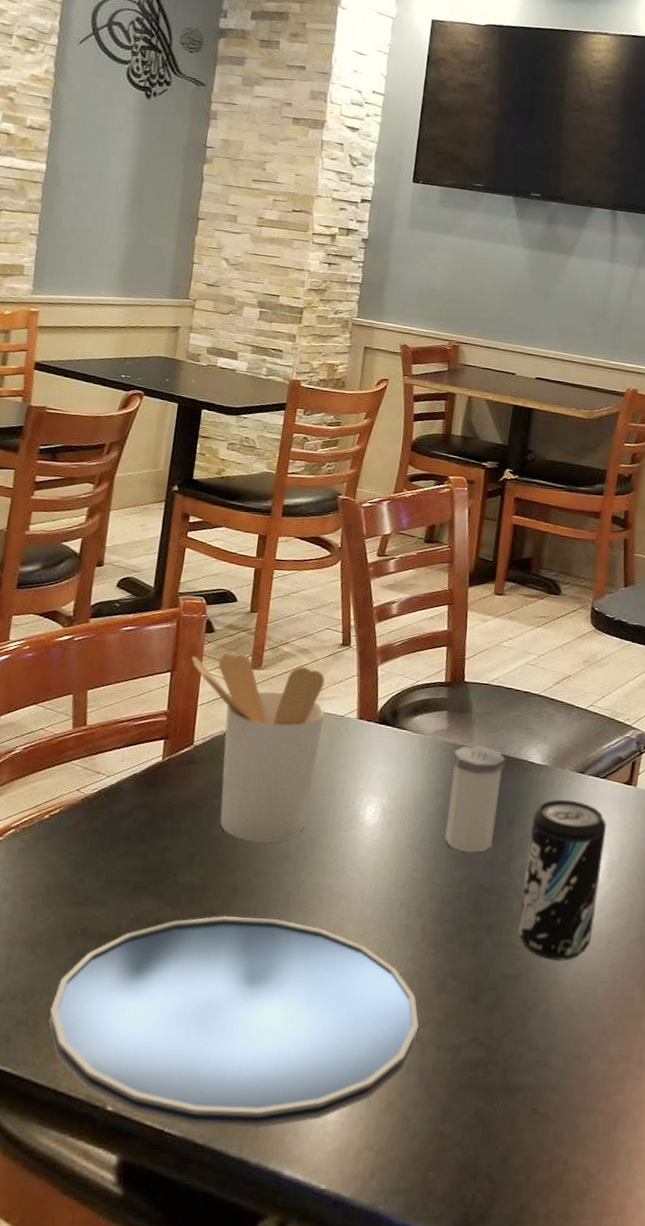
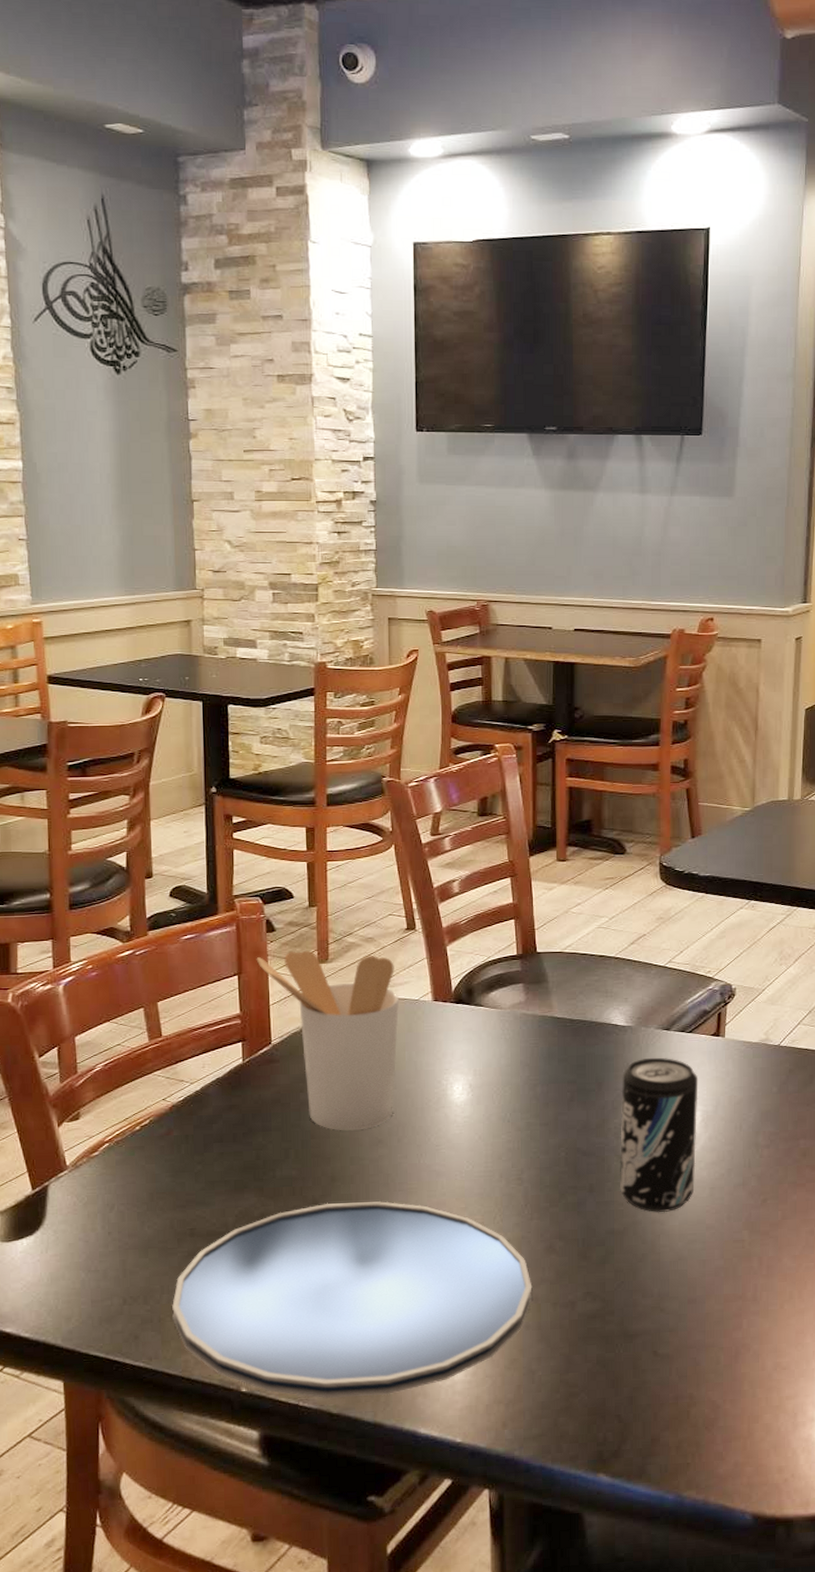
salt shaker: present [445,746,507,852] -> none [534,1014,589,1118]

